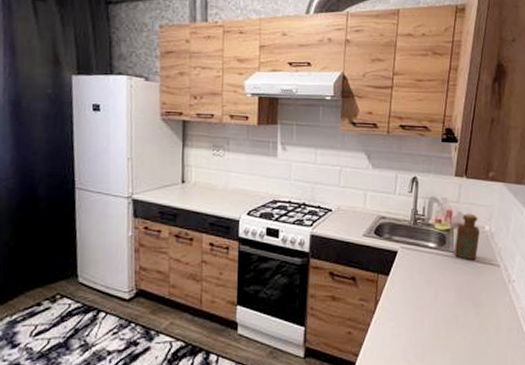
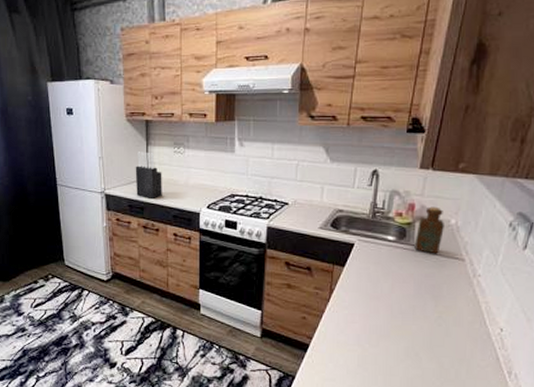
knife block: none [168,153,199,204] -> present [135,152,162,198]

